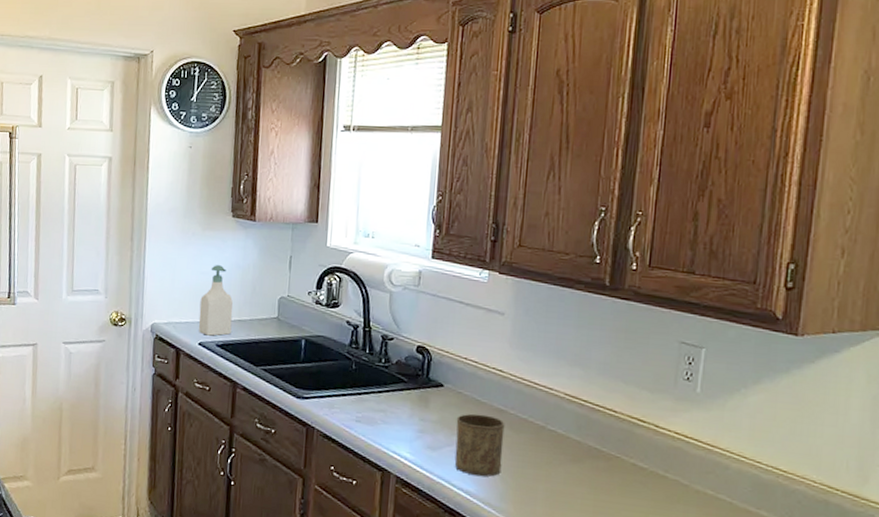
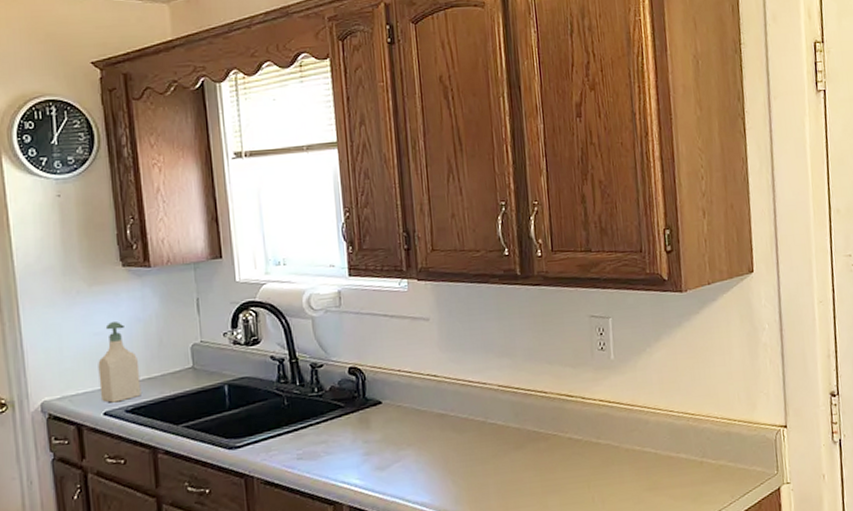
cup: present [454,413,505,477] -> none [400,422,452,486]

